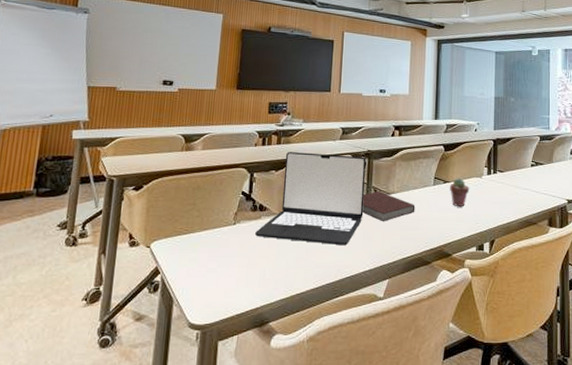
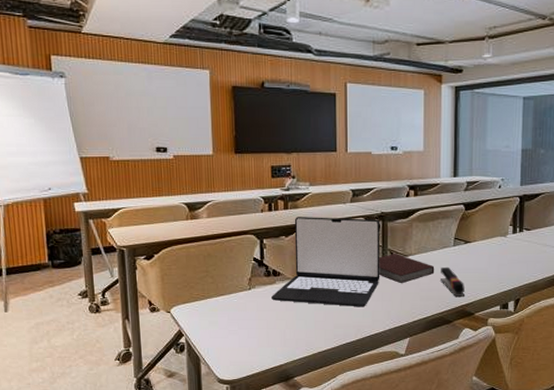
stapler: none [420,205,444,237] -> present [441,266,466,297]
potted succulent: present [450,178,470,206] -> none [471,238,493,266]

